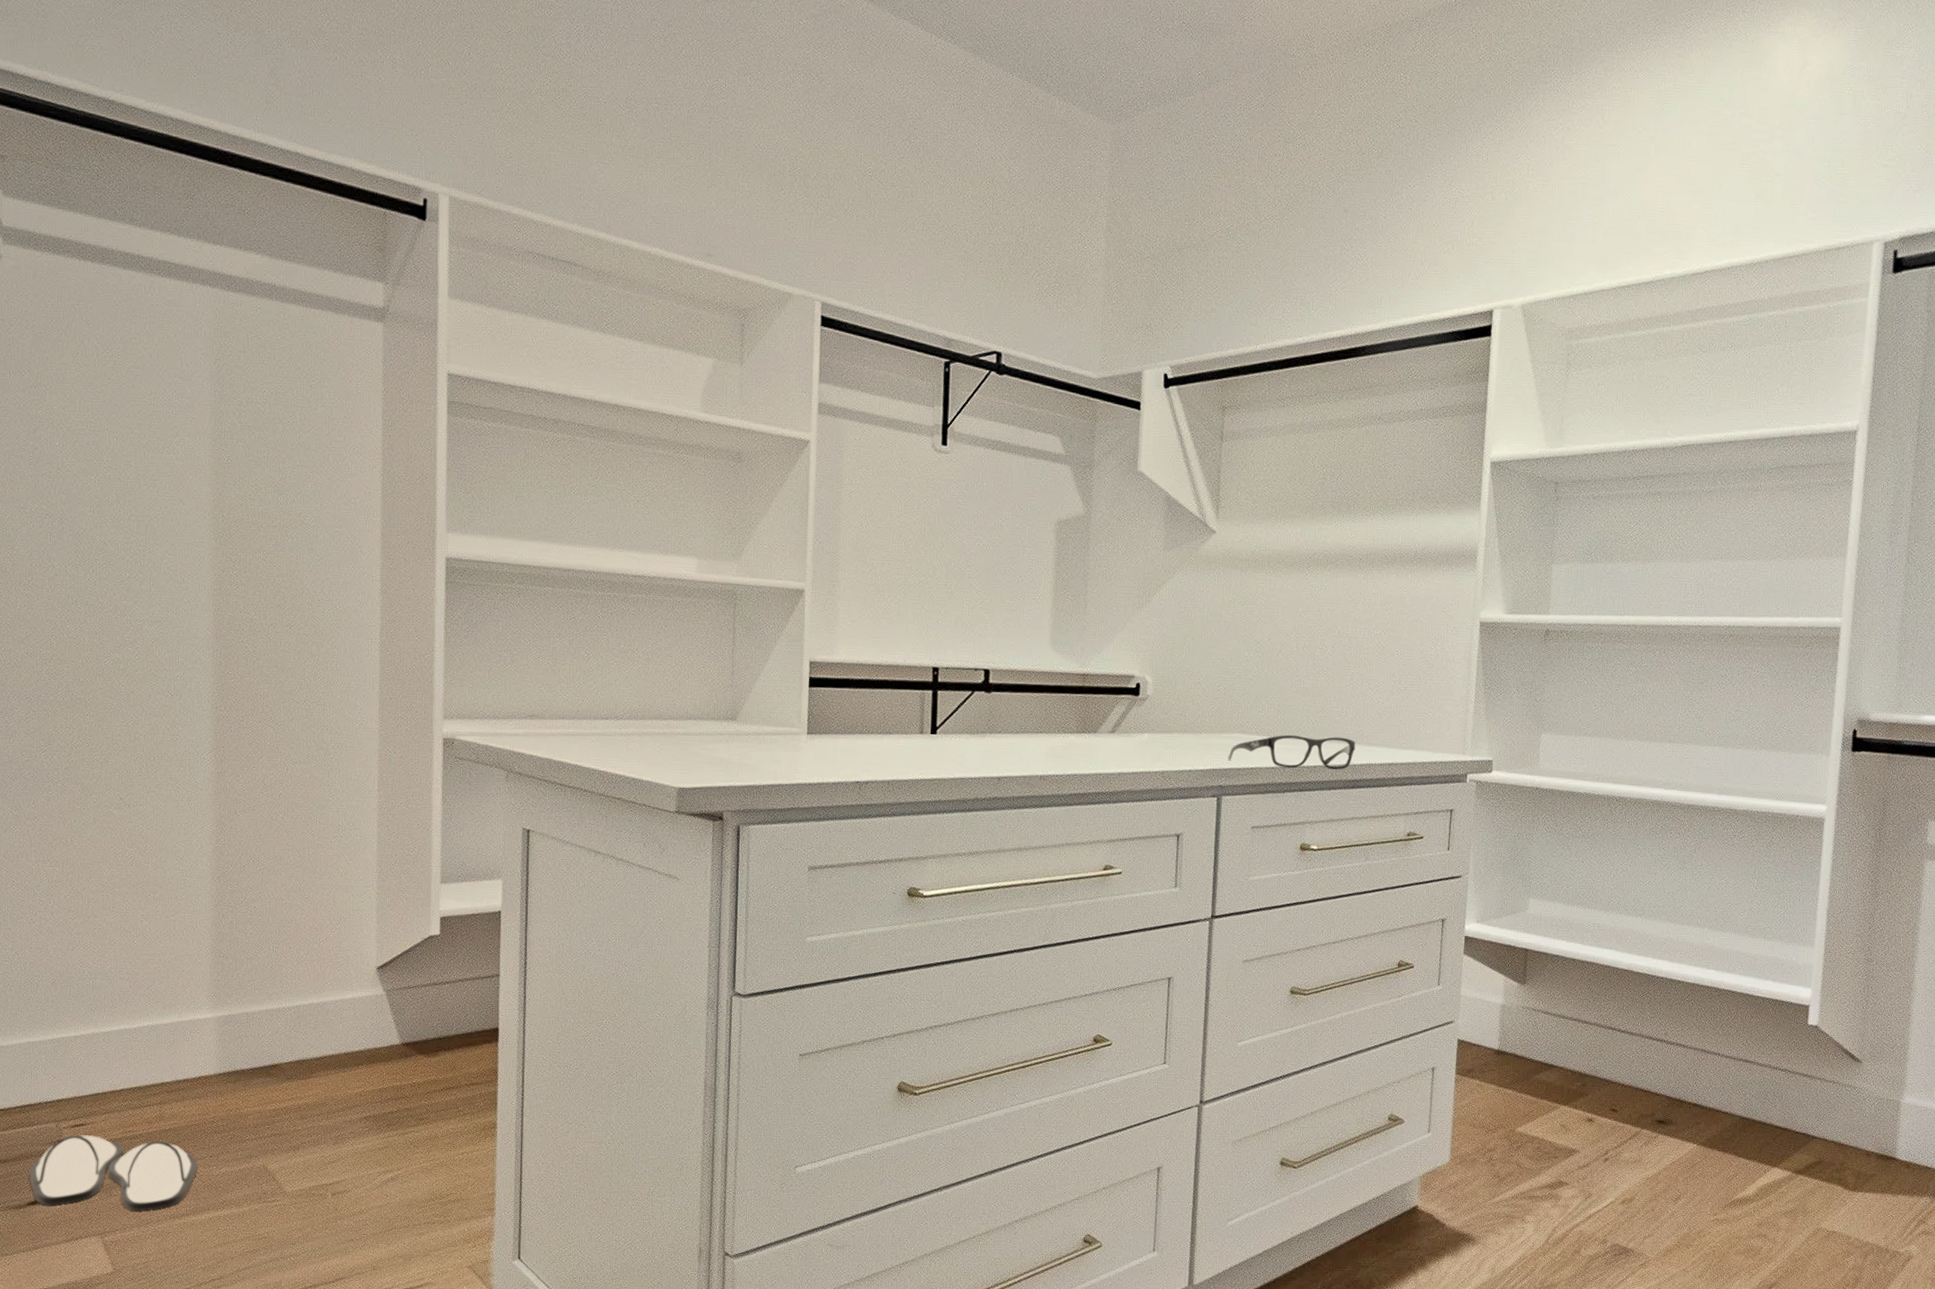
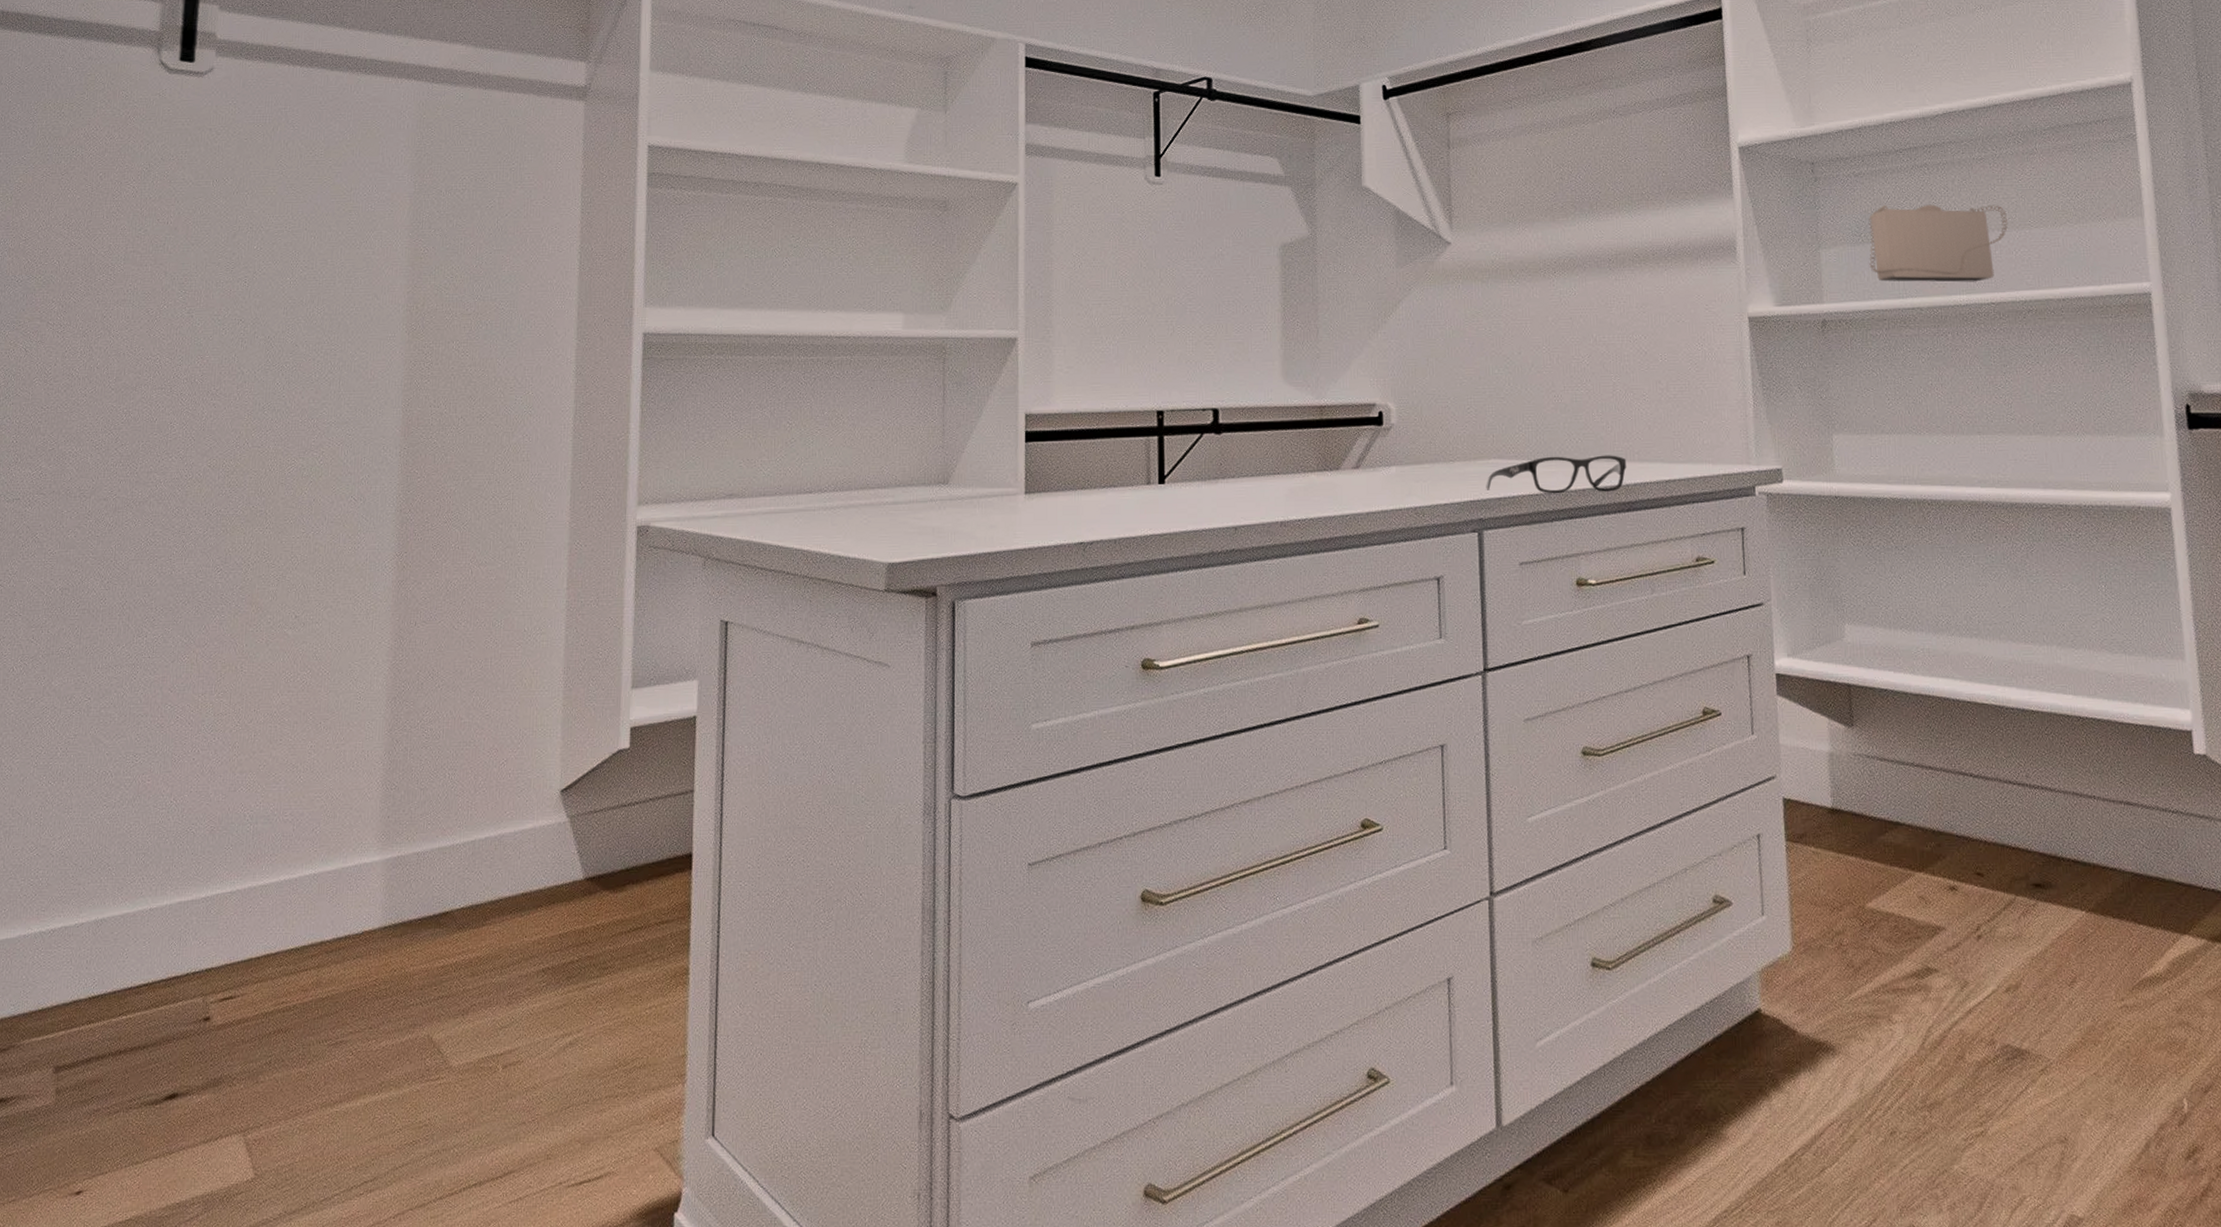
slippers: present [29,1135,197,1211] -> none [169,1010,355,1099]
handbag: none [1595,528,1725,606] -> present [1869,204,2008,283]

